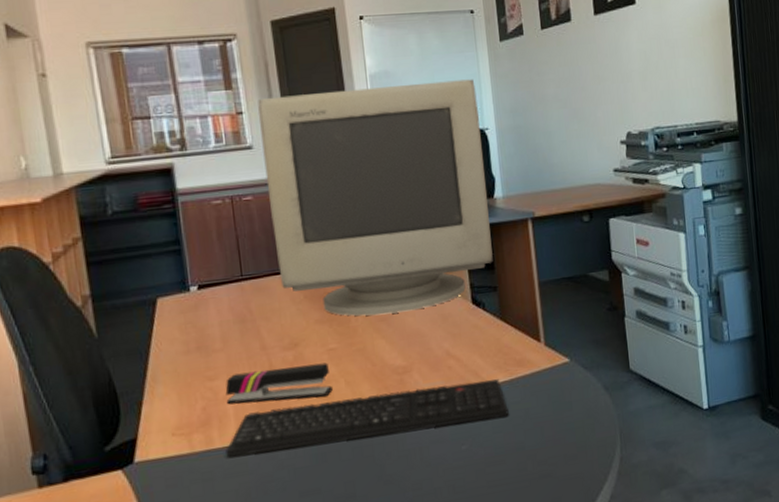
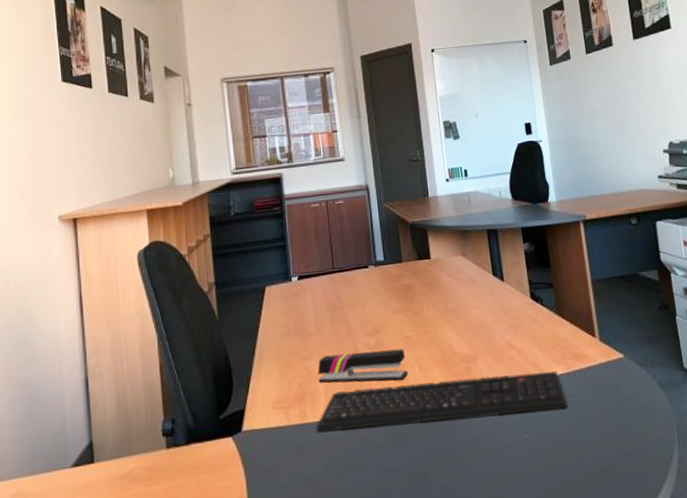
computer monitor: present [258,79,493,316] -> none [349,98,549,308]

